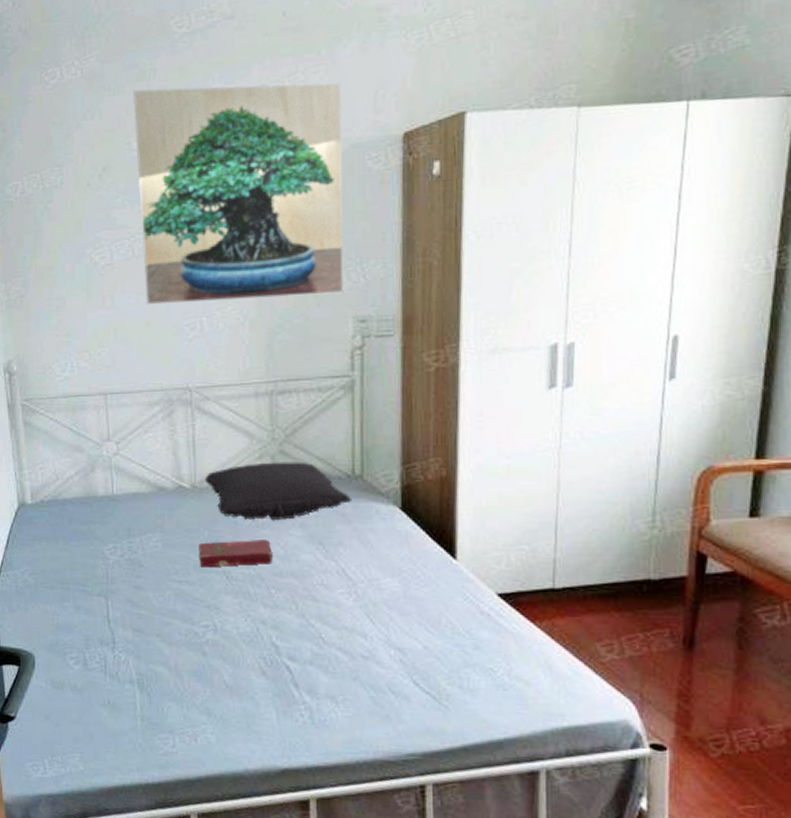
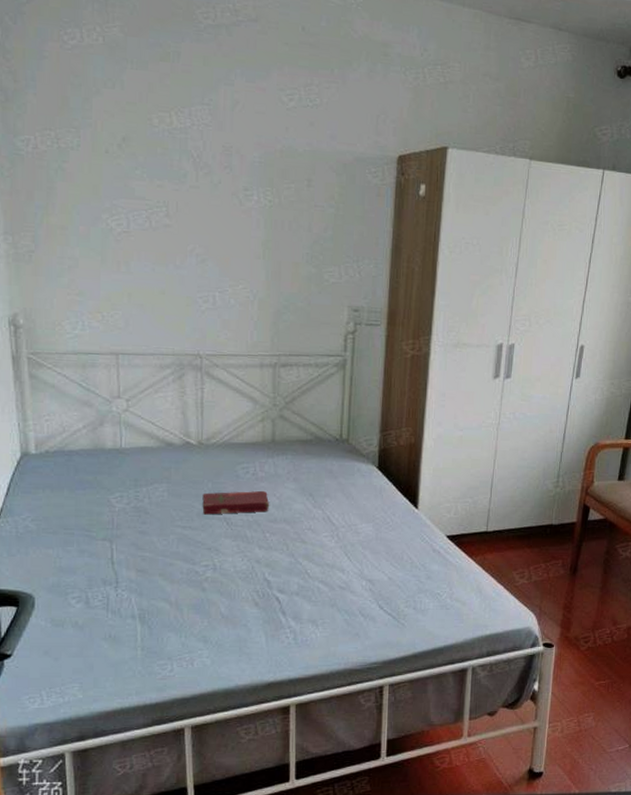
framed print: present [133,82,344,305] -> none [156,68,350,285]
pillow: present [204,462,353,521] -> none [210,425,339,476]

